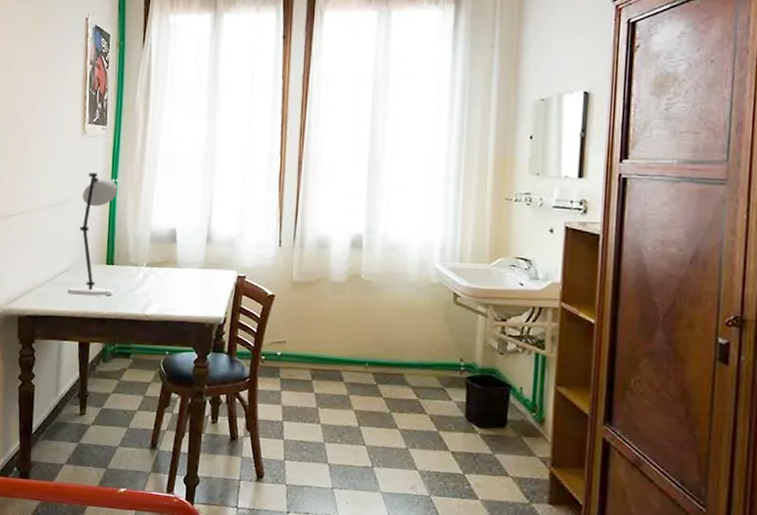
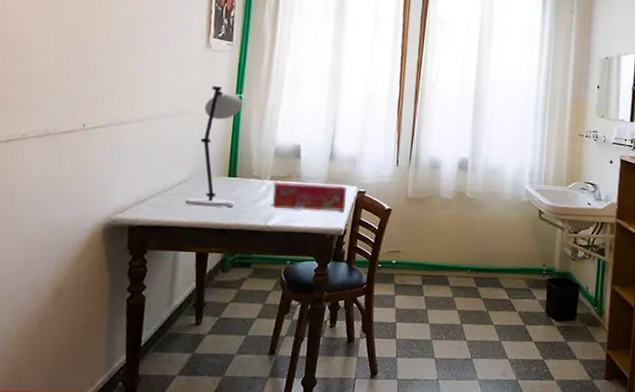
tissue box: none [149,268,226,298] -> present [272,182,348,211]

